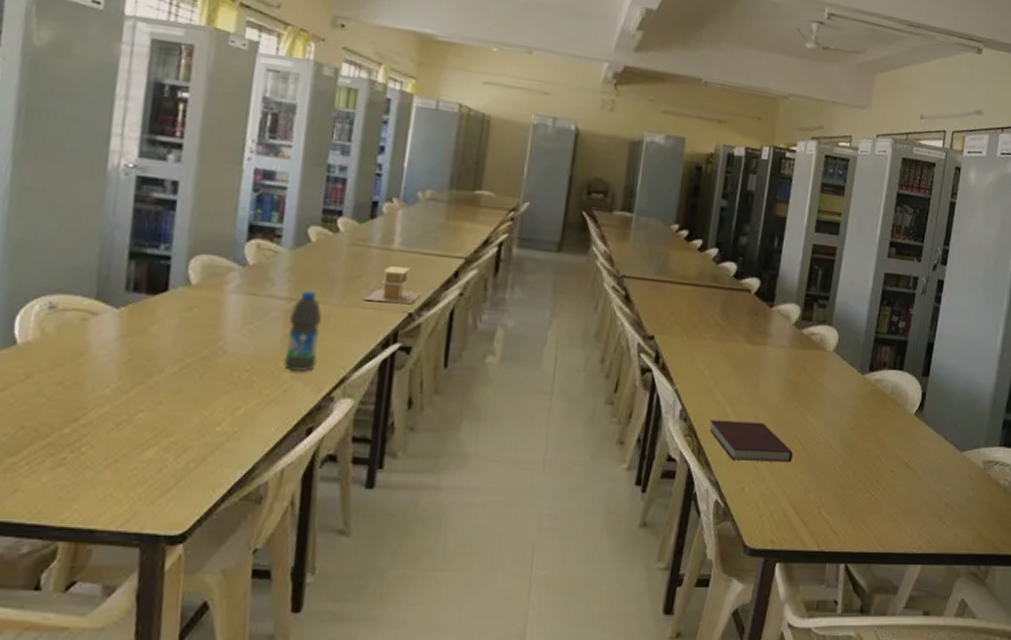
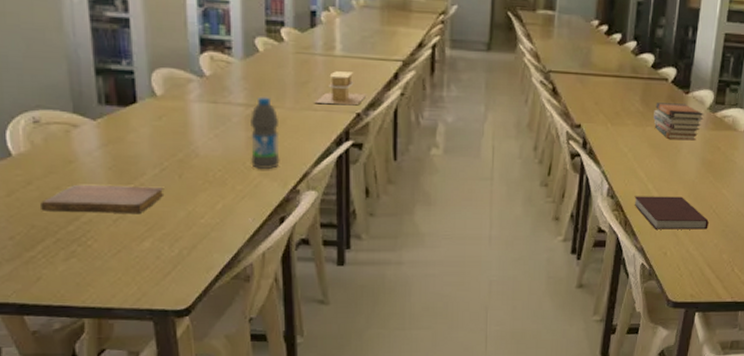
notebook: none [36,381,182,417] -> present [41,185,165,213]
book stack: none [734,315,789,360] -> present [653,102,704,141]

